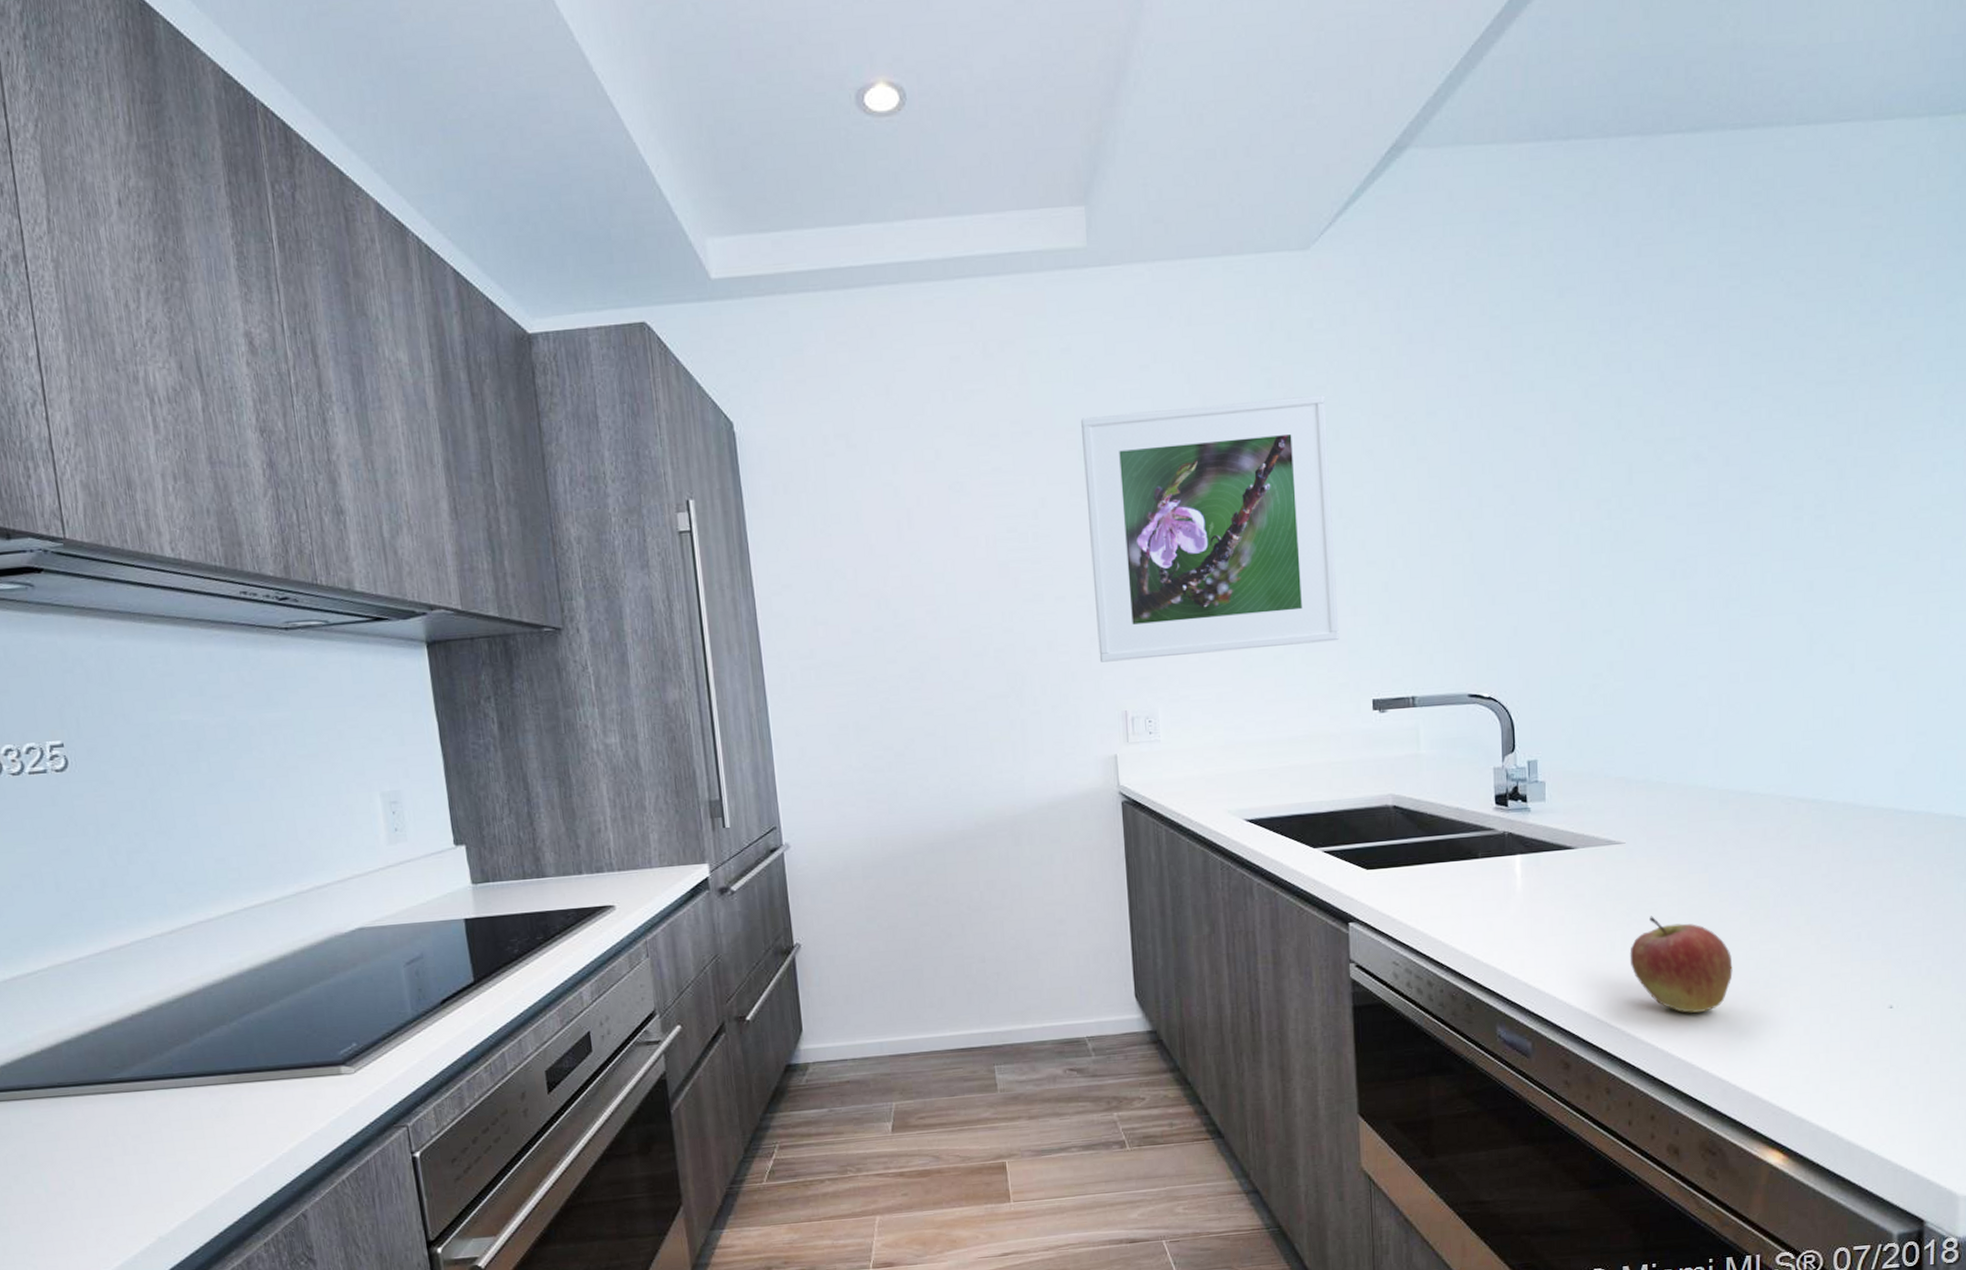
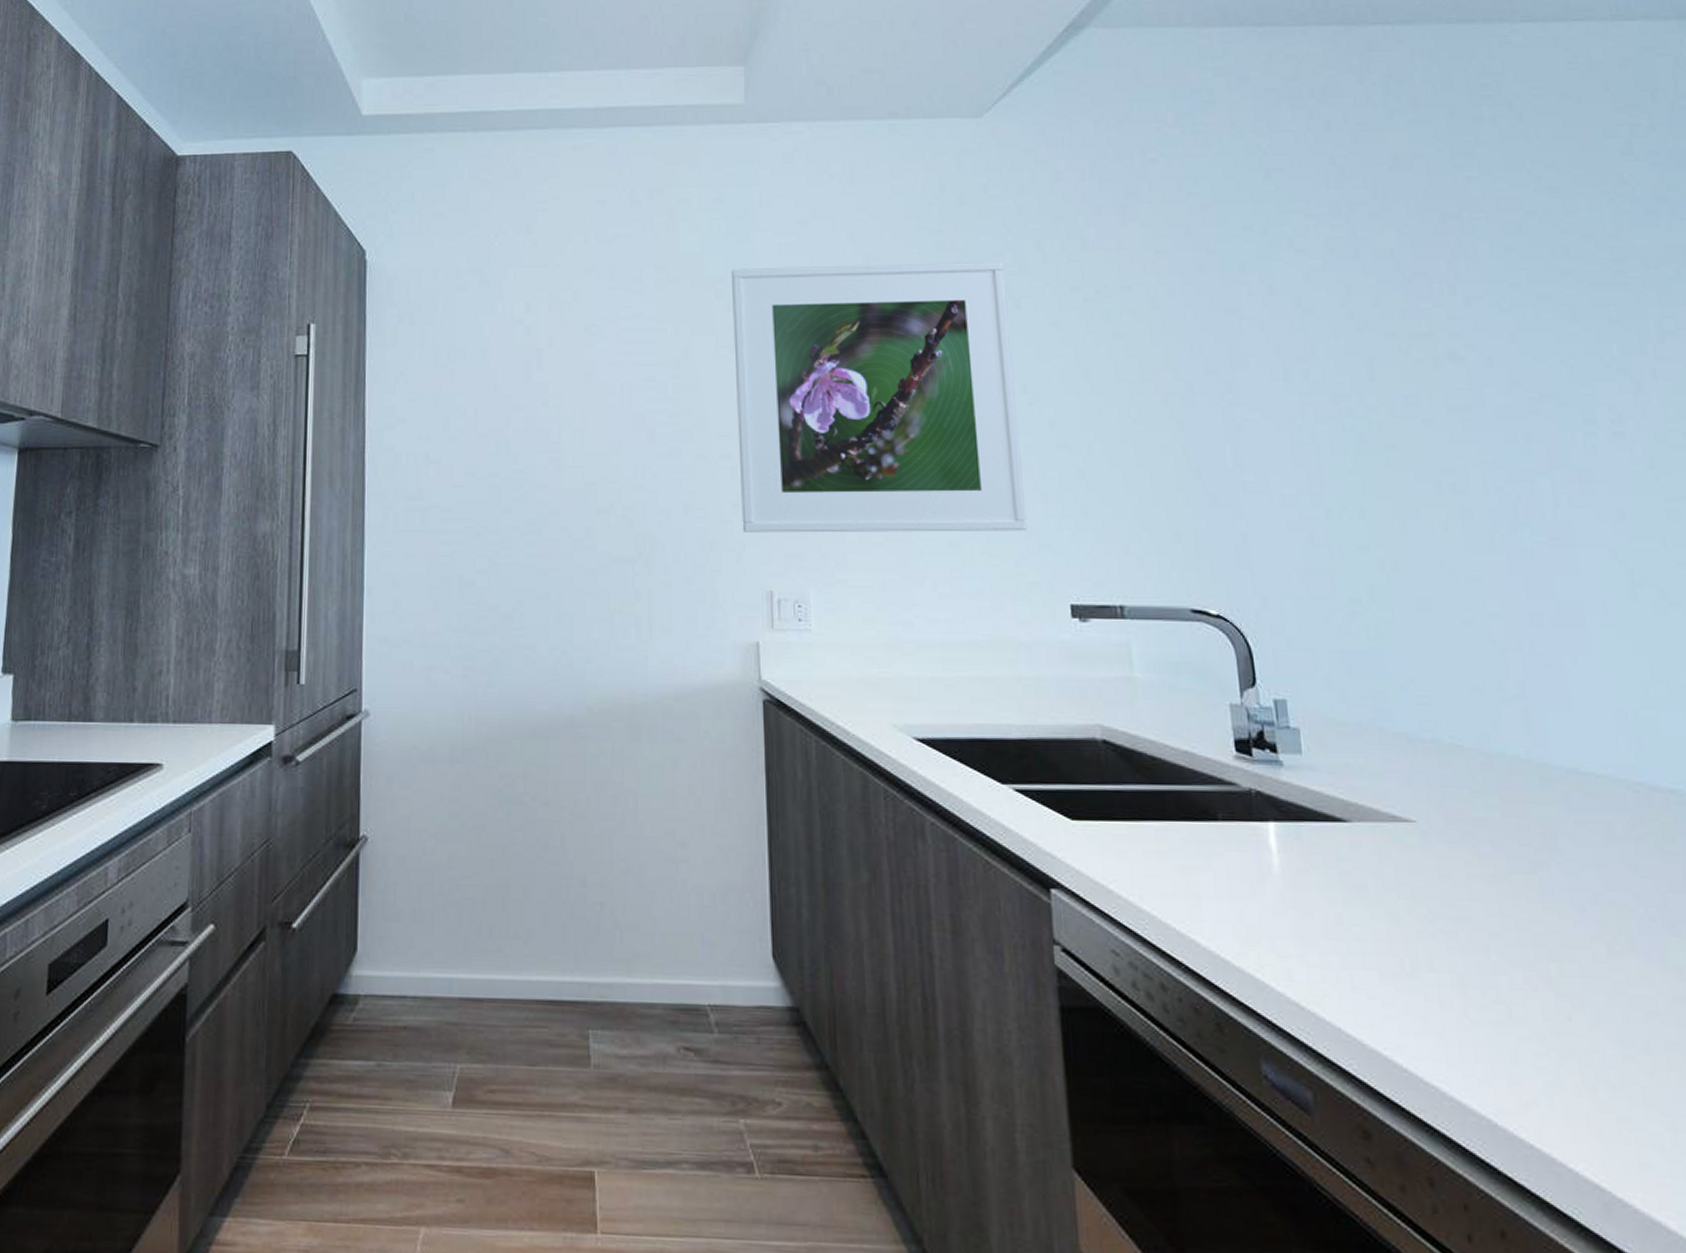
fruit: present [1629,916,1733,1013] -> none [1439,927,1595,1080]

